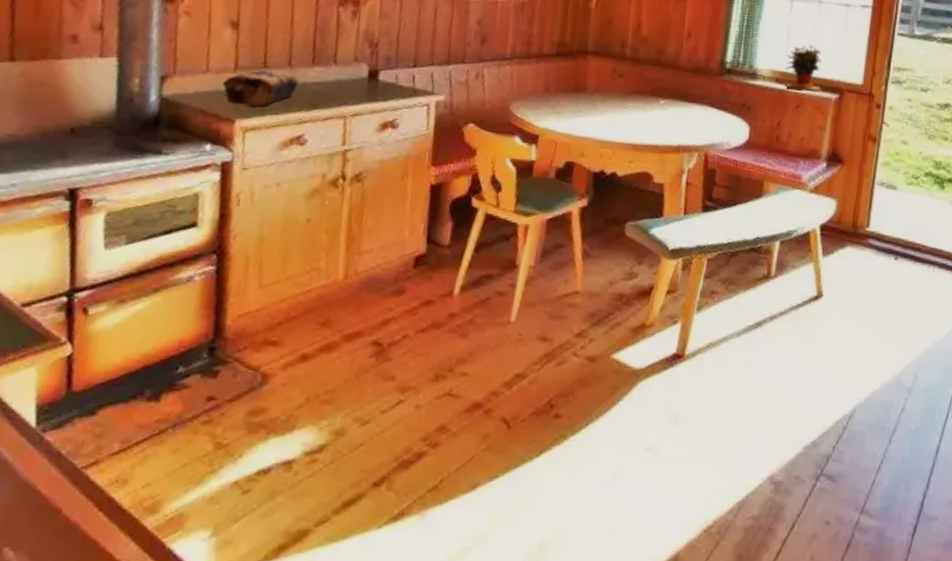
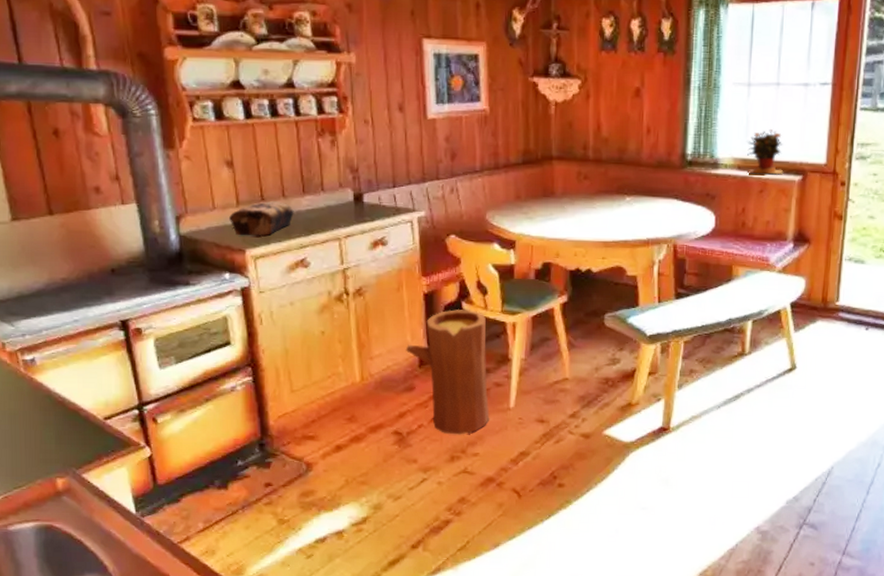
decorative log: none [400,205,496,350] -> present [405,309,490,435]

